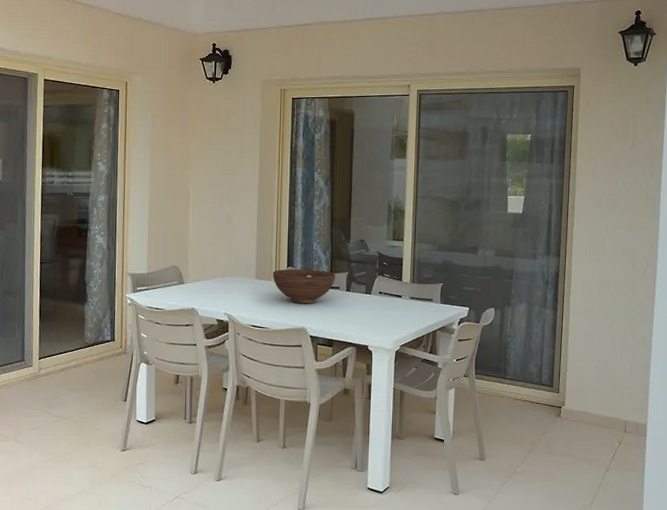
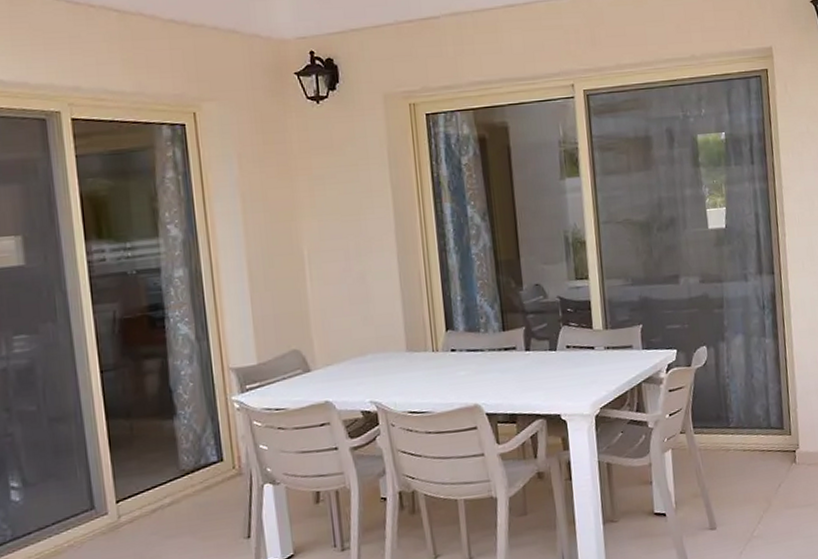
fruit bowl: present [272,268,336,304] -> none [427,329,510,376]

